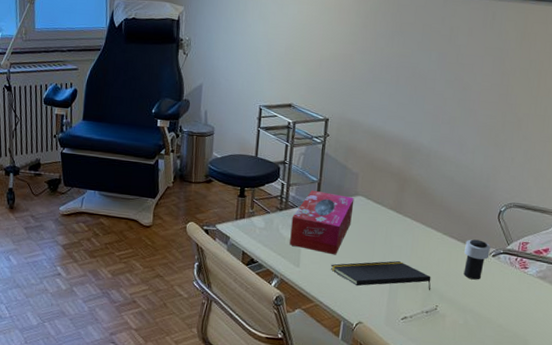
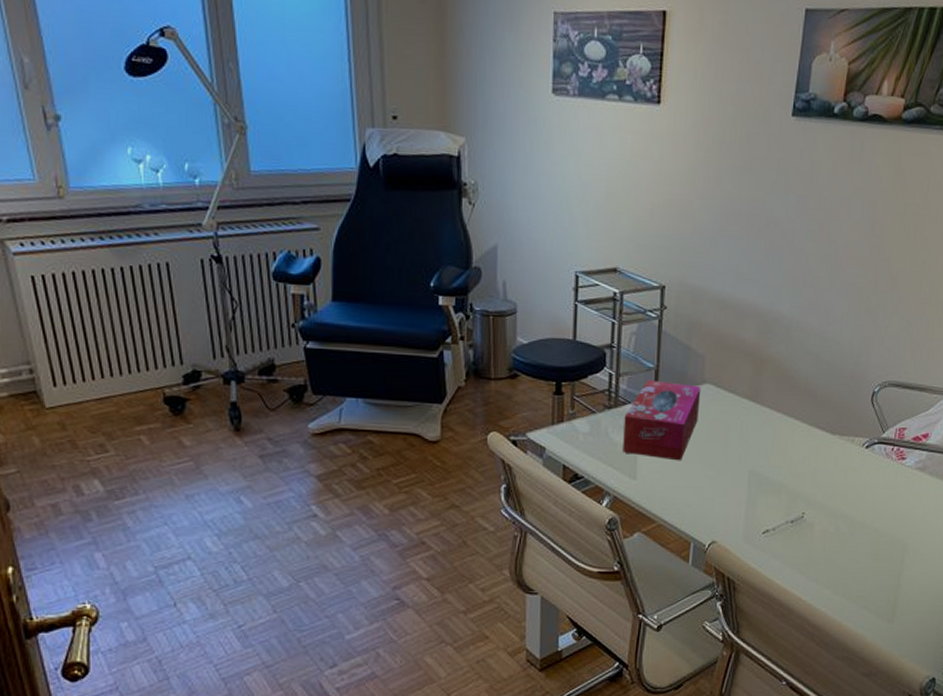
notepad: present [330,261,431,291] -> none [675,462,796,498]
cup: present [463,239,491,280] -> none [833,429,864,478]

